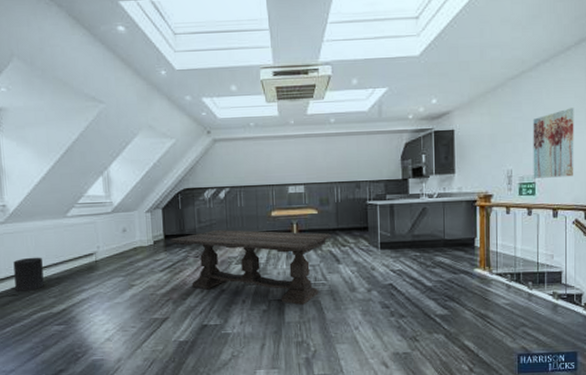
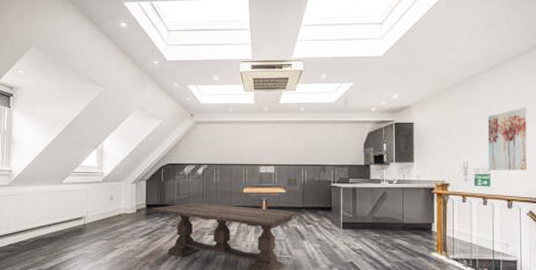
trash can: present [13,257,44,292] -> none [12,217,38,248]

